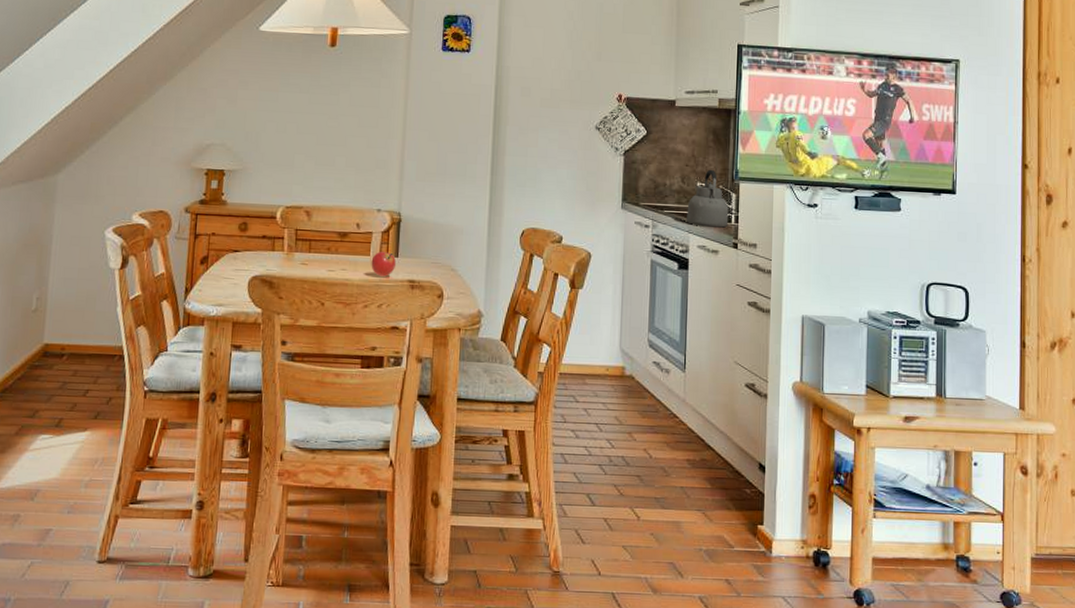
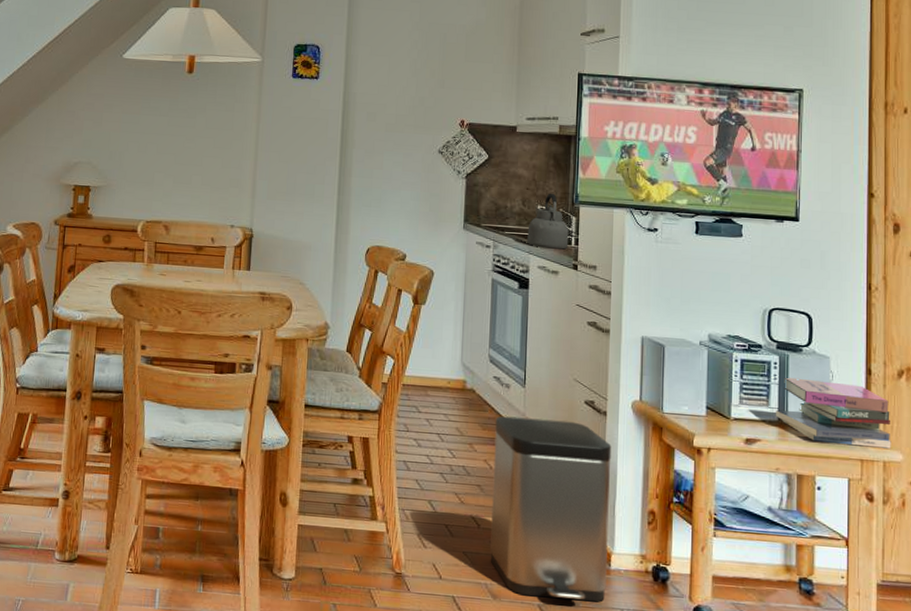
fruit: present [371,252,397,277] -> none [224,265,249,288]
pedal bin: none [650,402,772,591] -> present [490,416,612,602]
books: none [934,352,1045,421] -> present [776,377,891,449]

